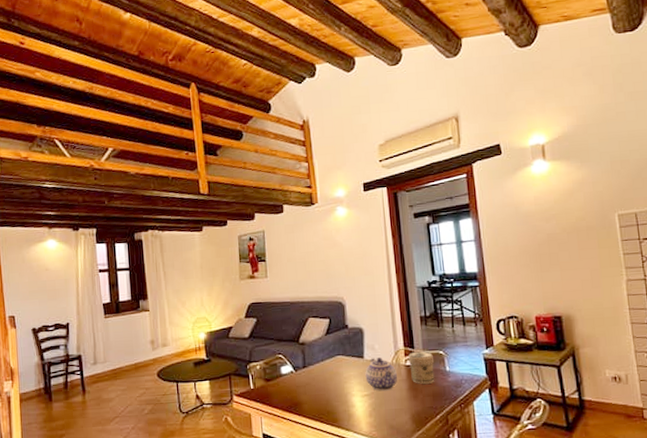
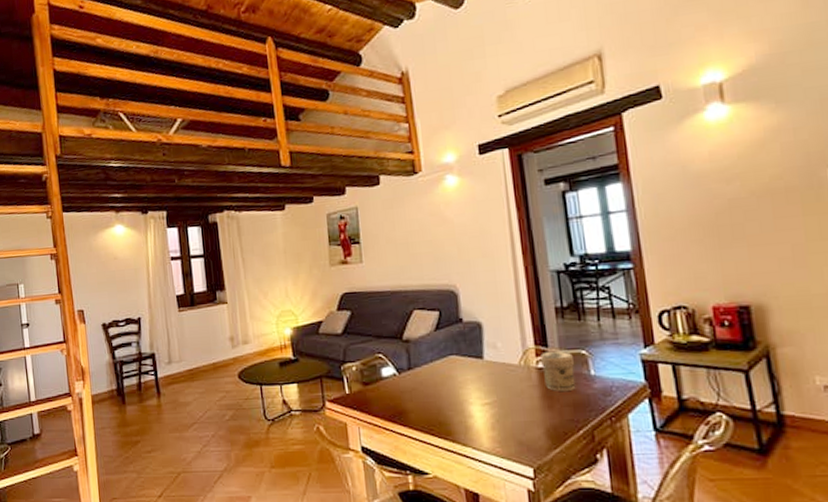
teapot: present [365,357,398,391] -> none [485,358,528,399]

